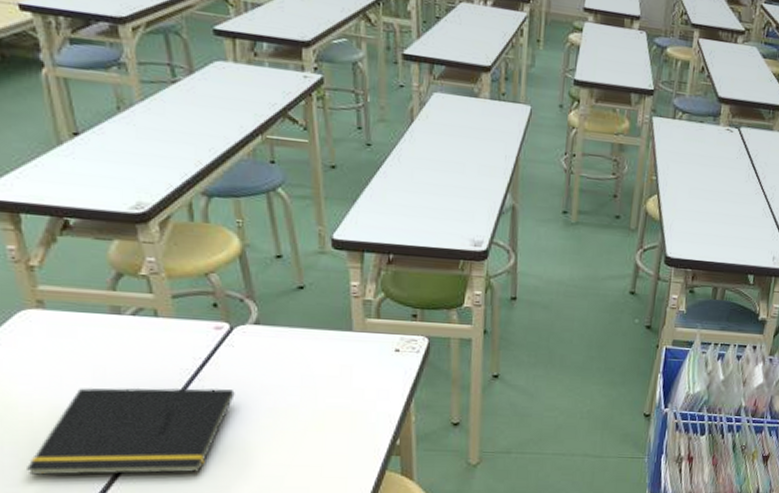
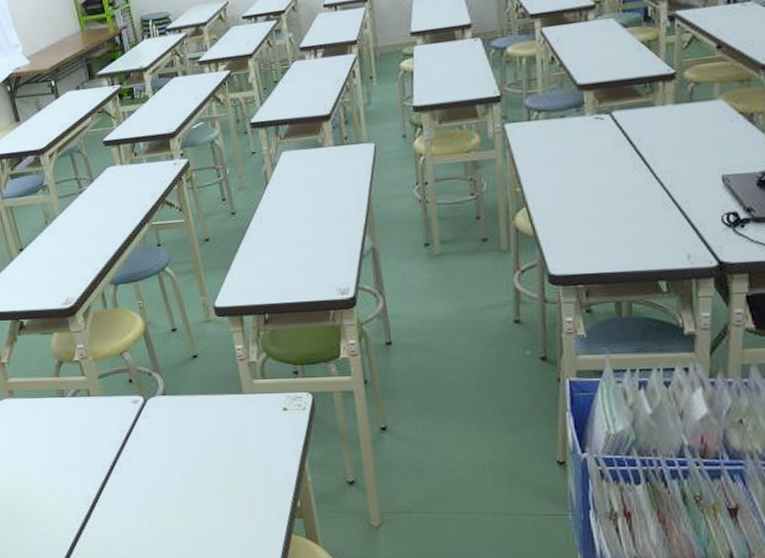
notepad: present [27,387,235,476] -> none [15,458,155,543]

